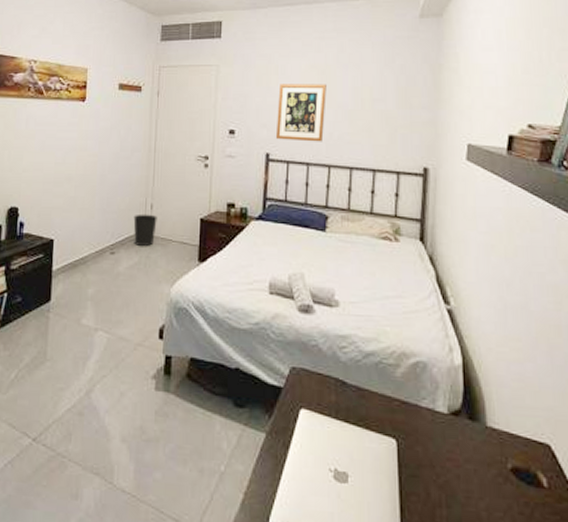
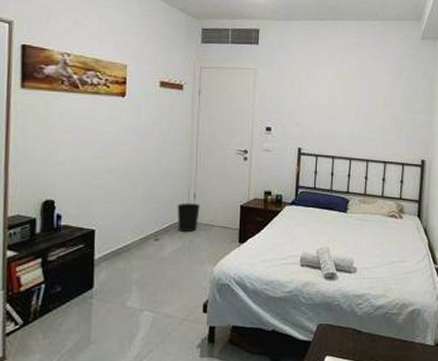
wall art: present [275,84,327,142] -> none [306,88,349,139]

